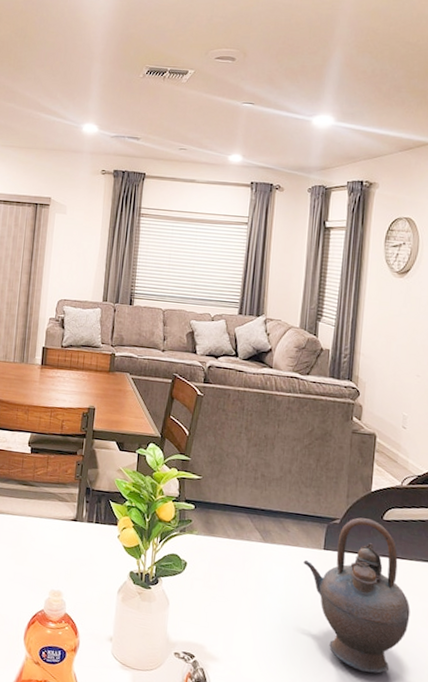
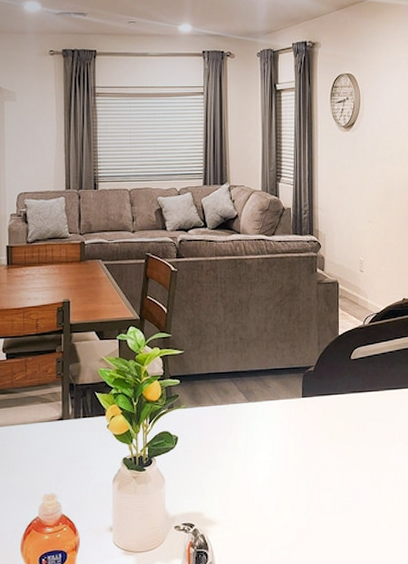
teapot: present [303,517,410,674] -> none [285,361,380,501]

